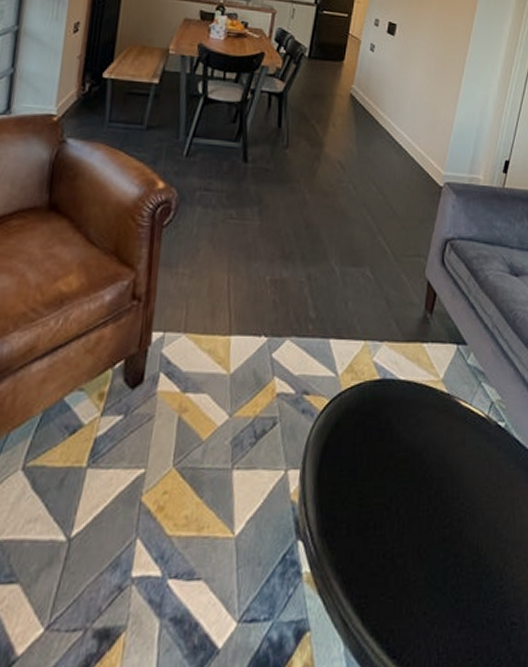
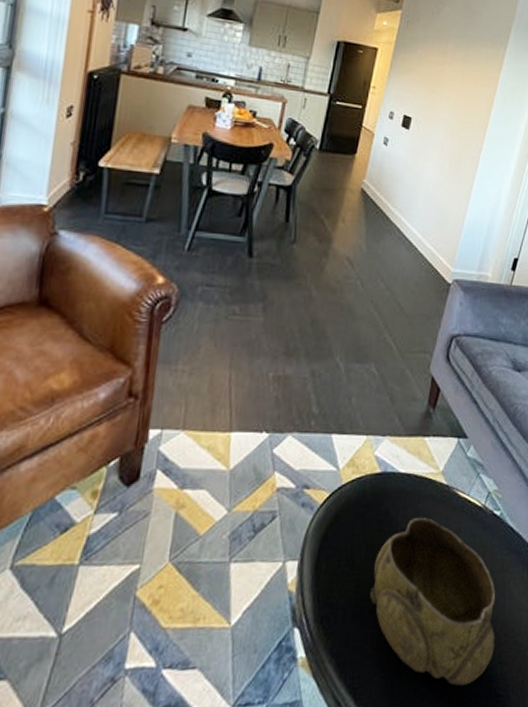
decorative bowl: none [373,426,507,611] -> present [369,517,496,686]

